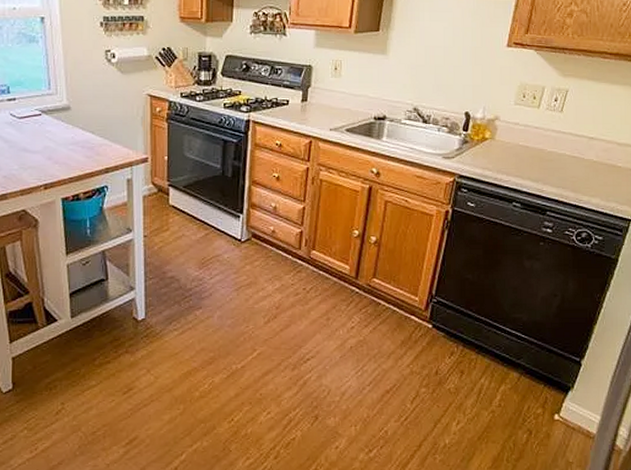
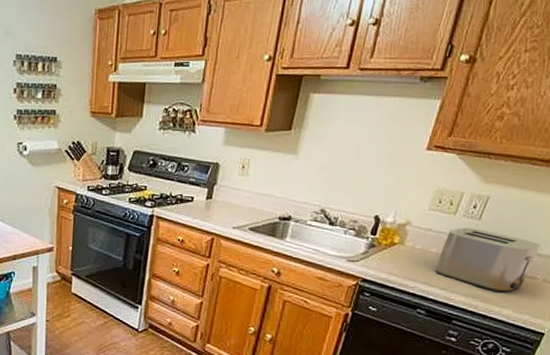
toaster: none [526,120,618,182] -> present [435,227,540,293]

